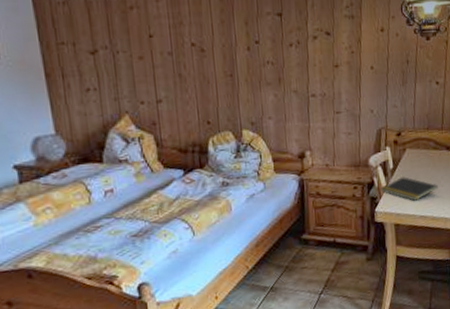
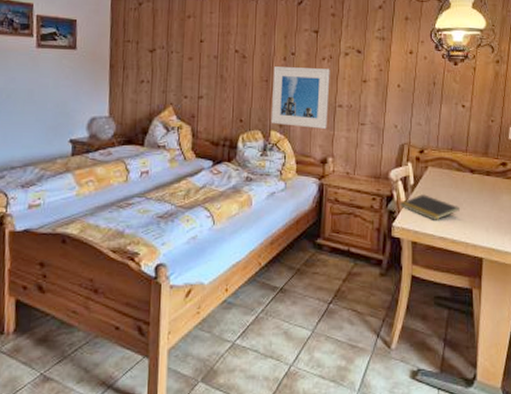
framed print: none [237,56,302,123] -> present [271,66,330,129]

